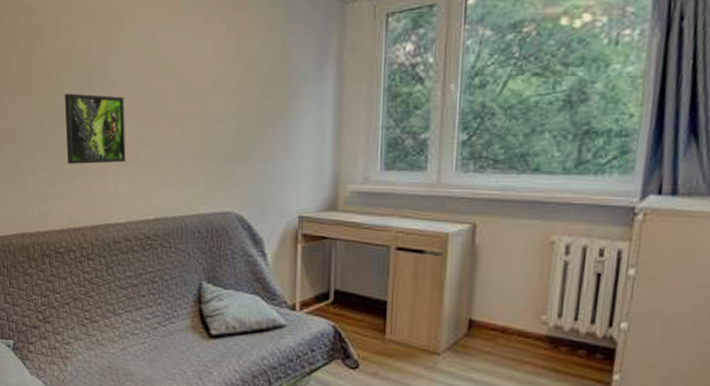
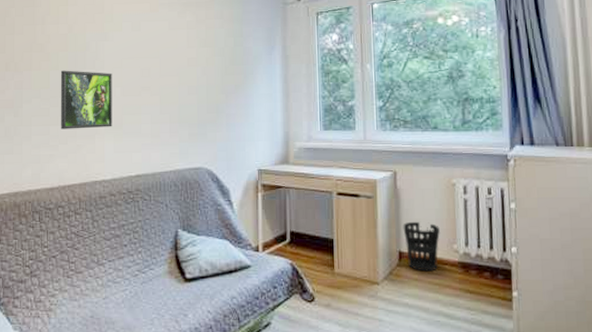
wastebasket: none [477,285,526,345] -> present [403,221,440,272]

